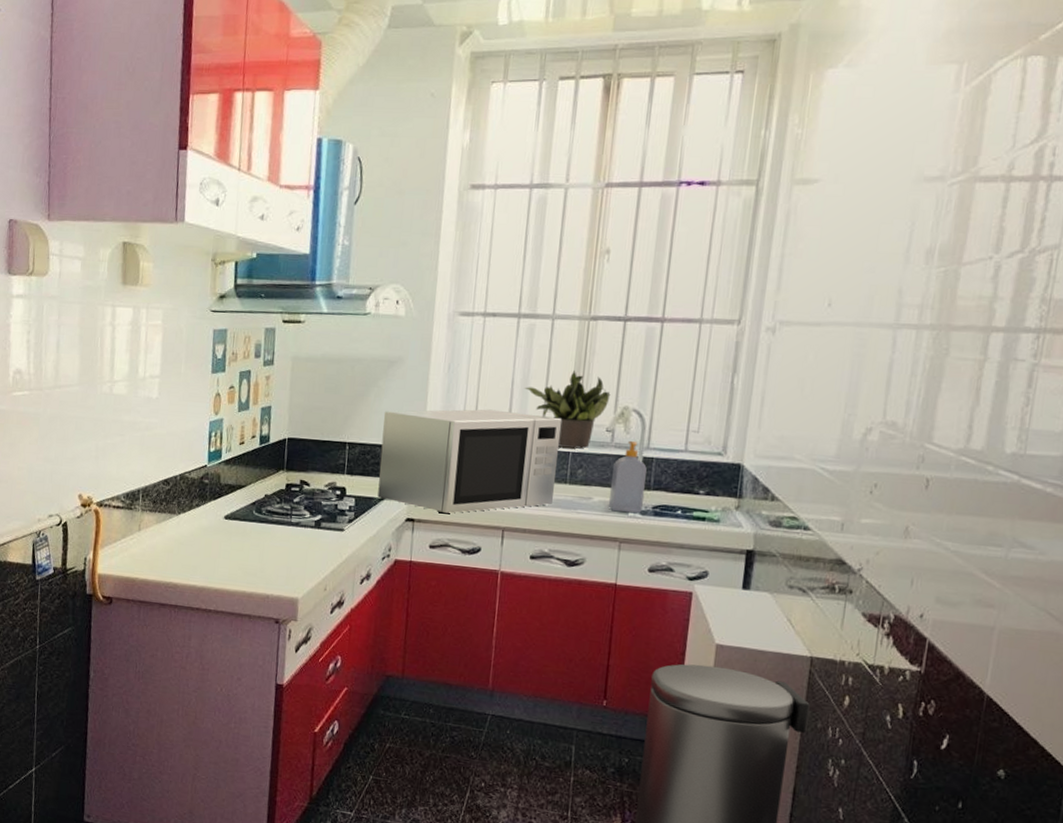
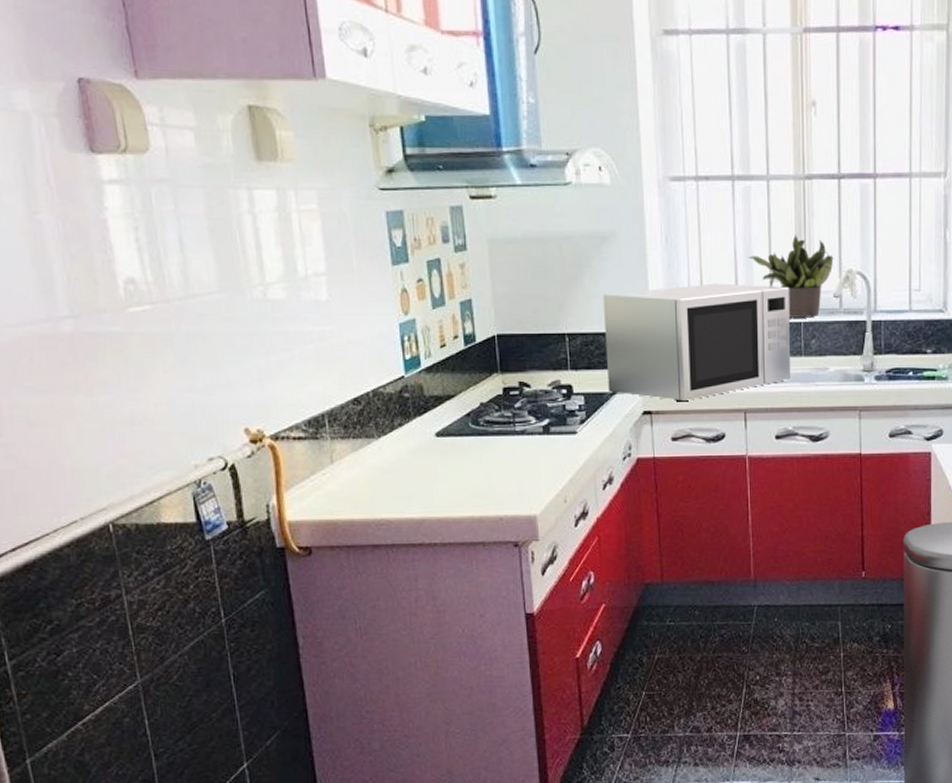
soap bottle: present [608,440,647,513] -> none [844,304,876,380]

